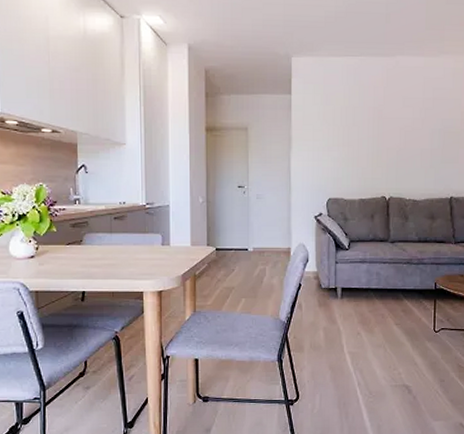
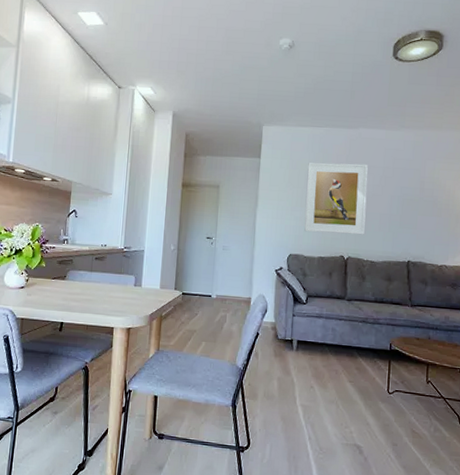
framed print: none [342,95,407,174] -> present [304,162,368,235]

